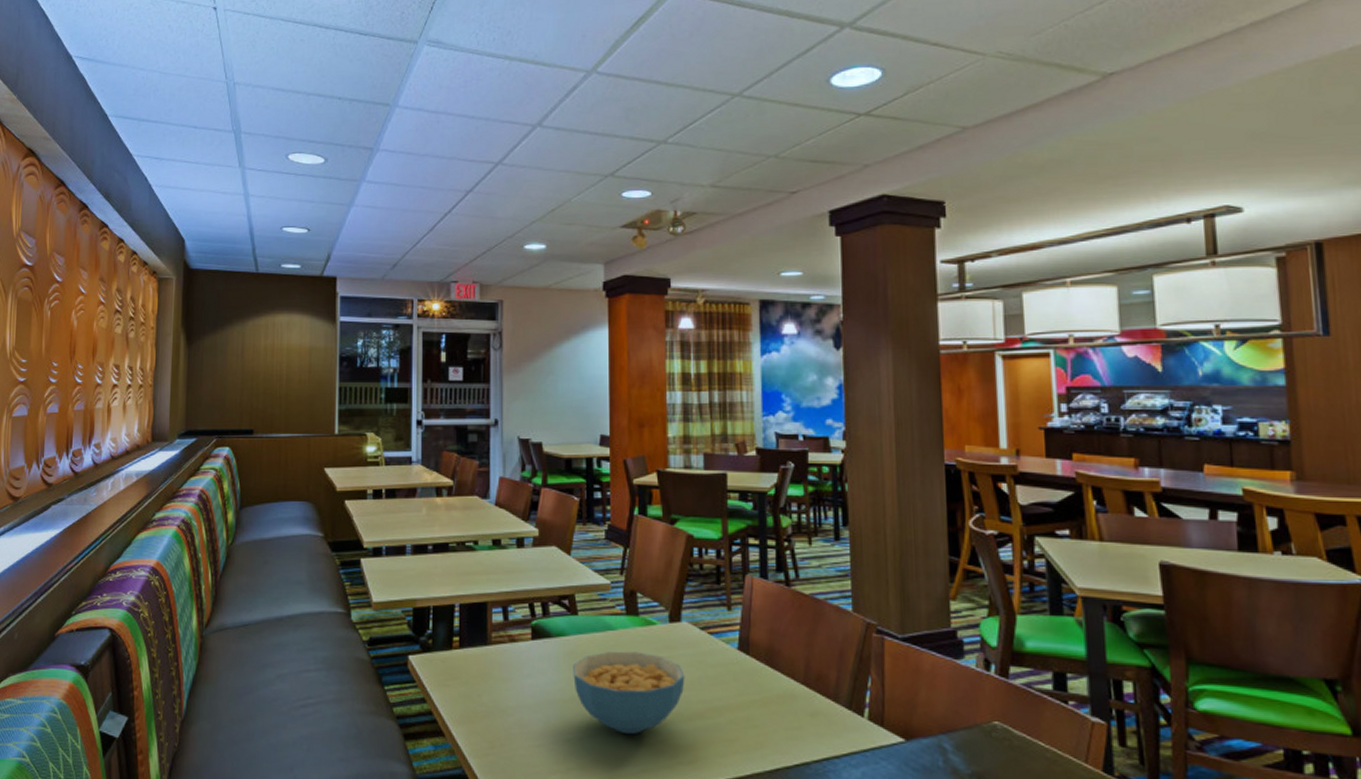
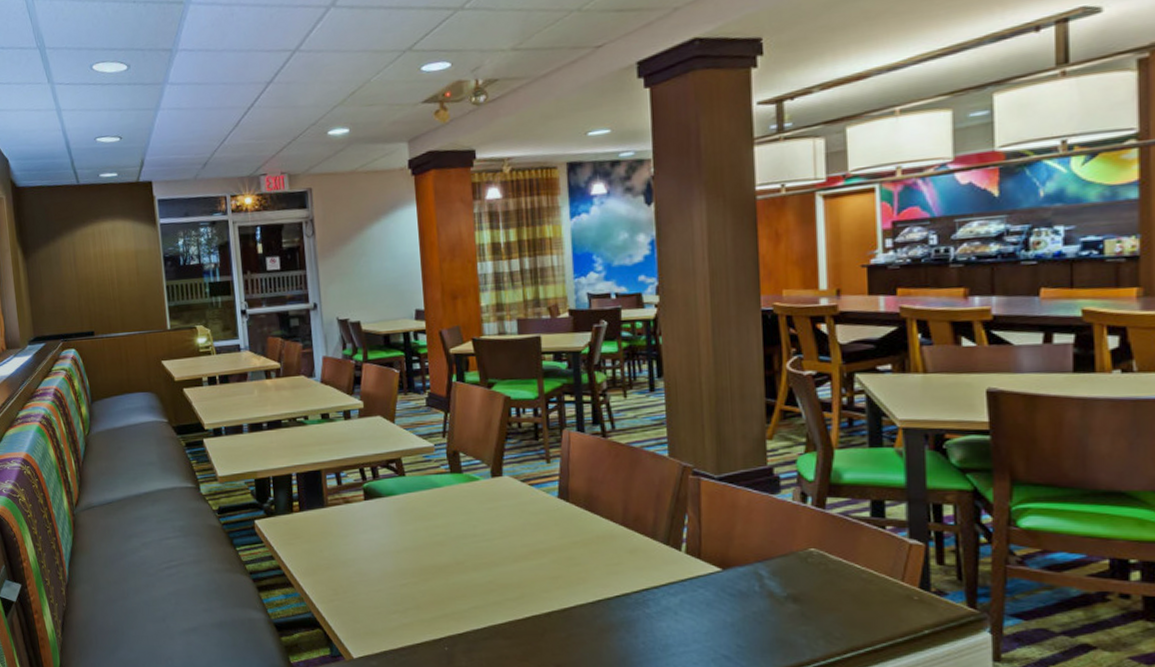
cereal bowl: present [573,651,685,734] -> none [404,505,509,576]

